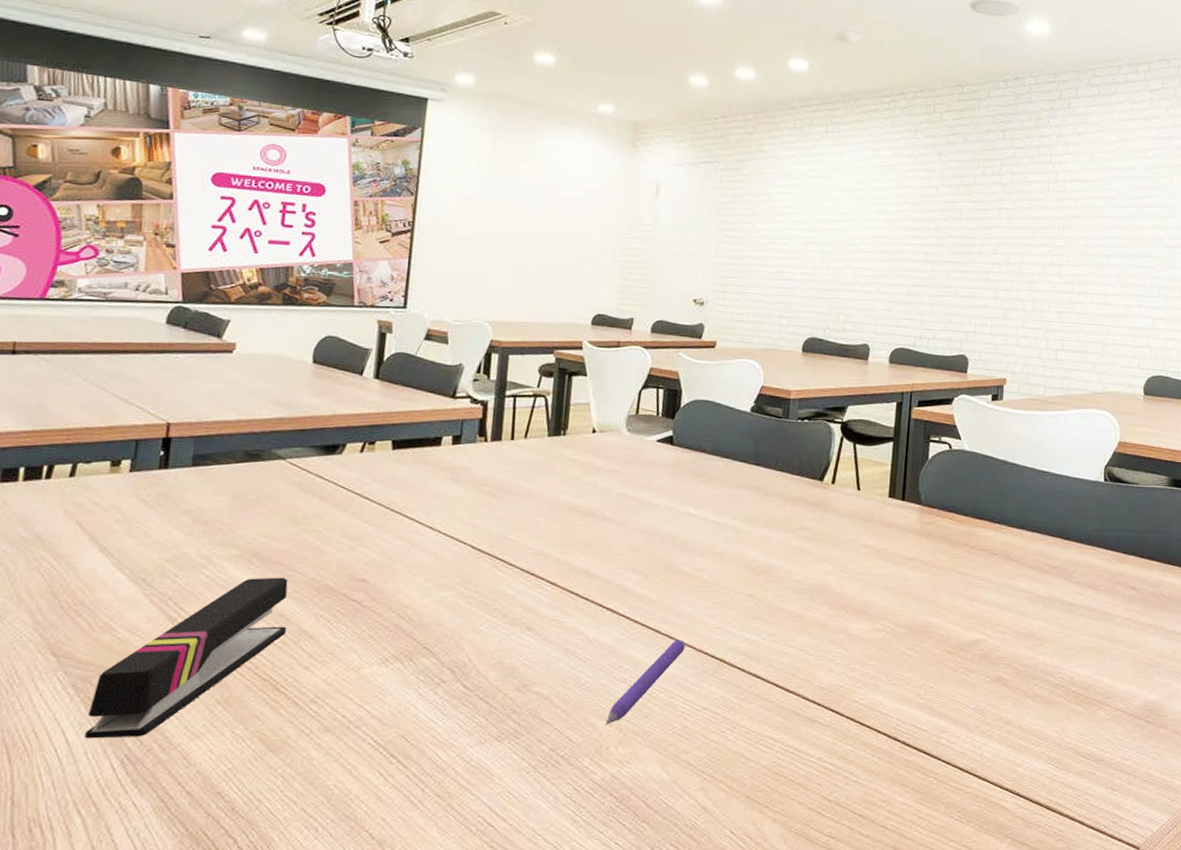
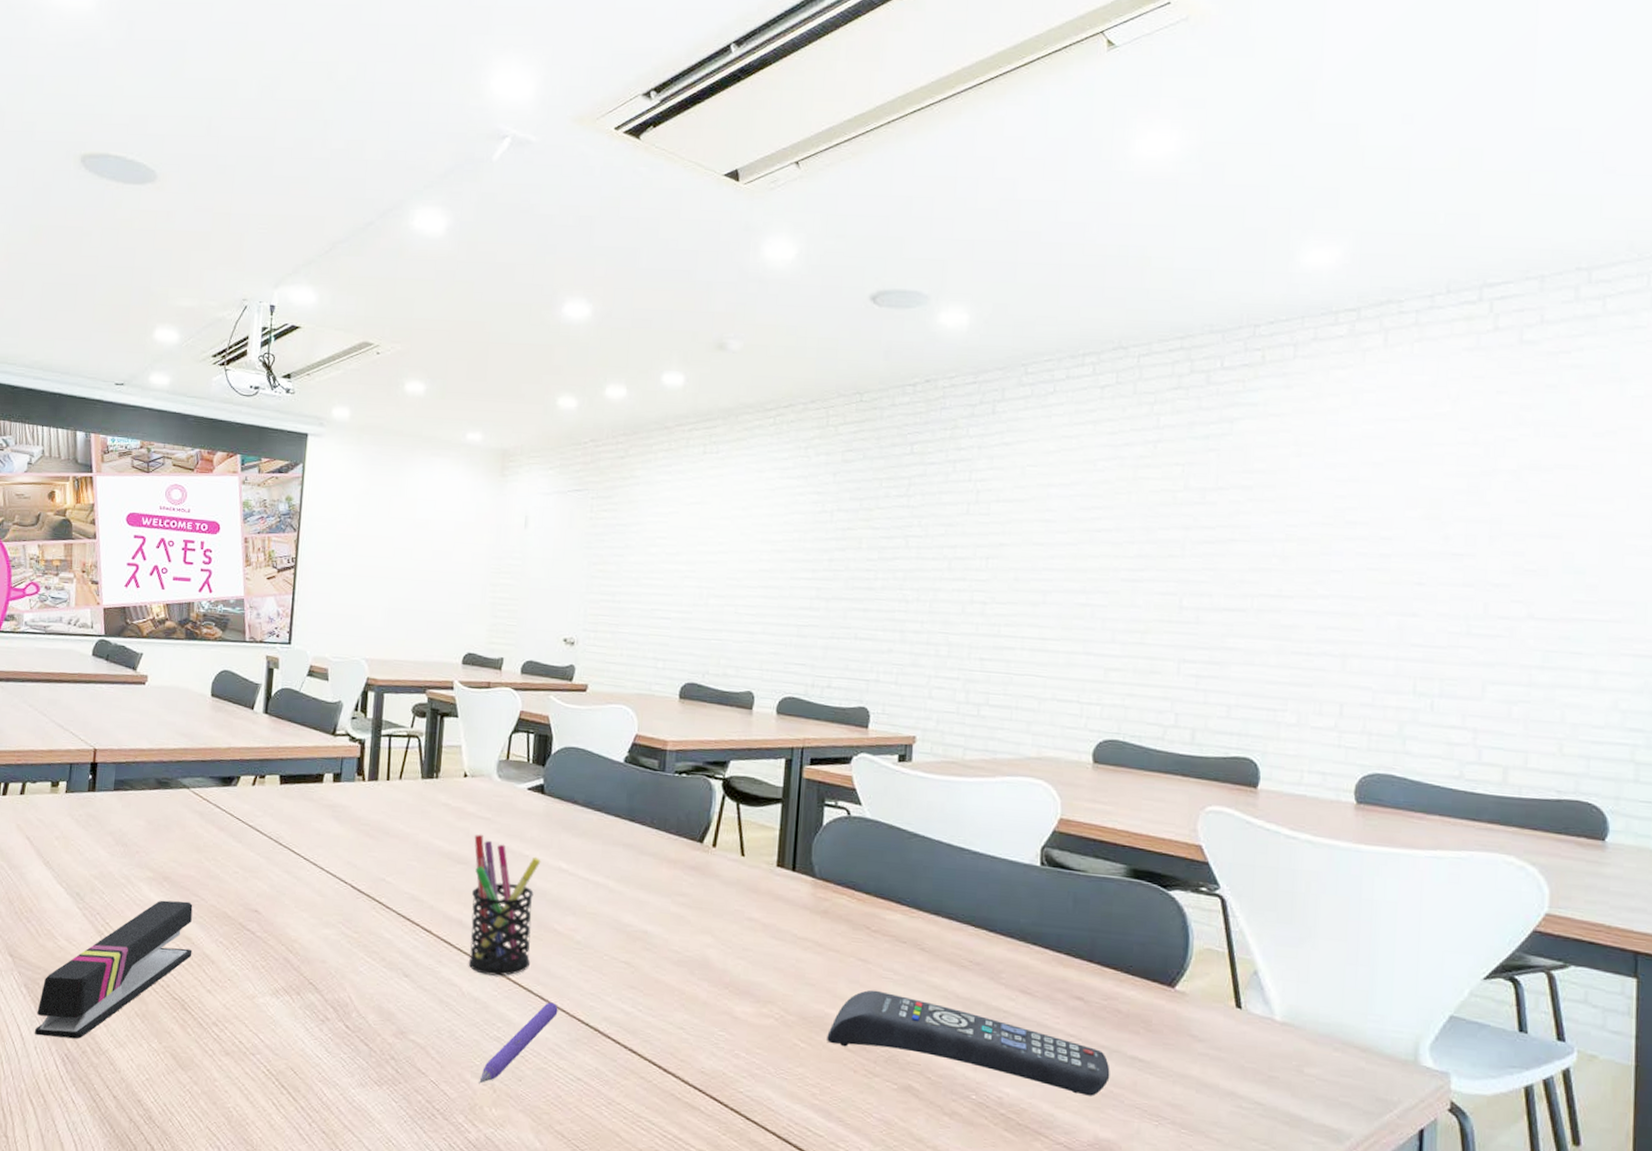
pen holder: none [595,486,670,620] -> present [468,834,541,976]
remote control: none [931,598,1156,667] -> present [827,989,1110,1097]

